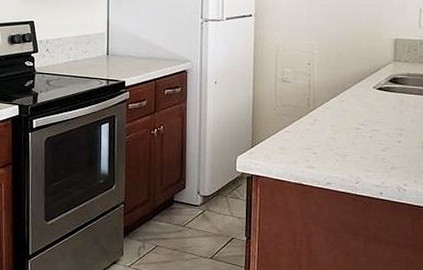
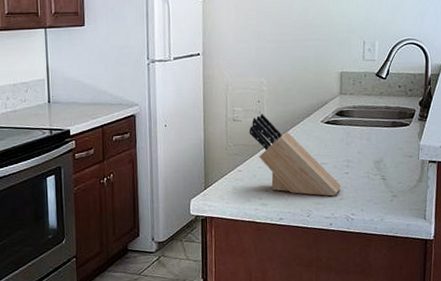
knife block: none [298,75,394,165] -> present [249,113,342,197]

